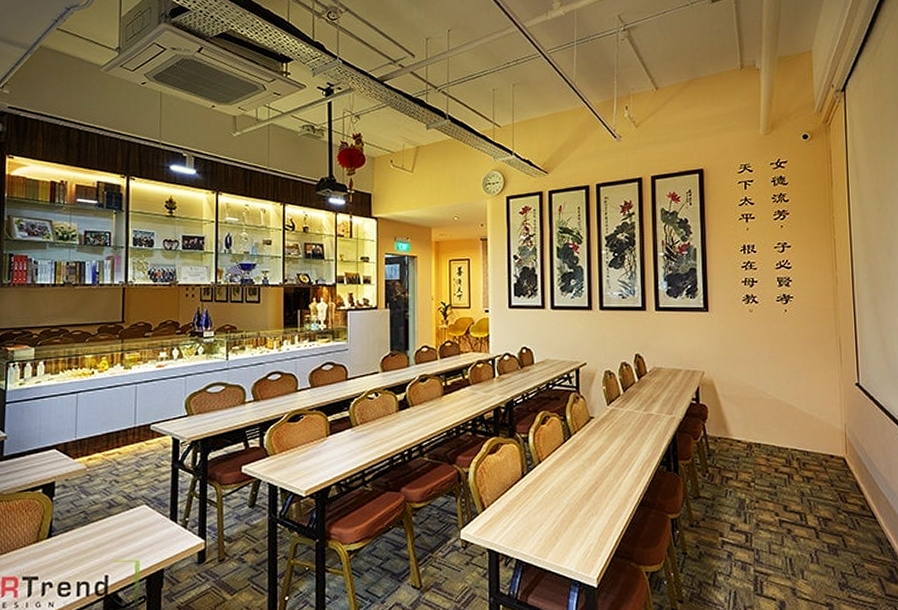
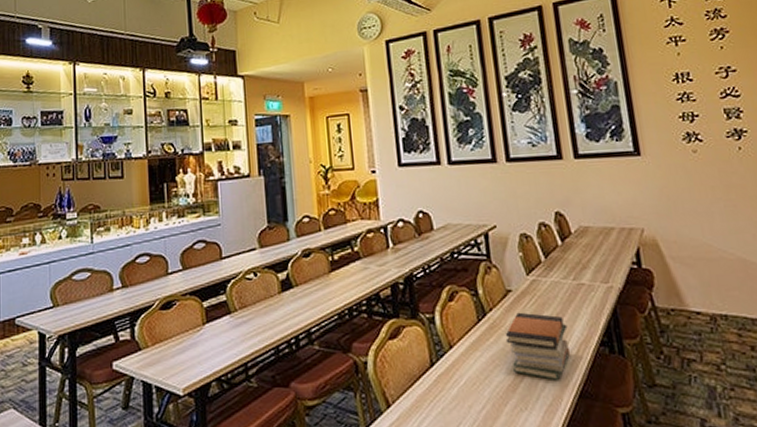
book stack: none [585,435,636,492] -> present [505,312,571,382]

